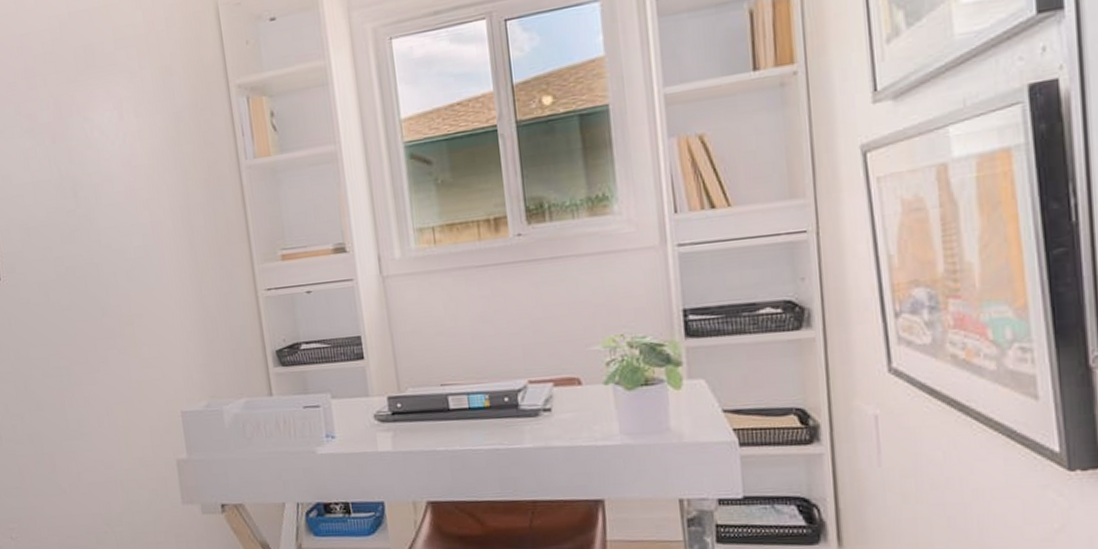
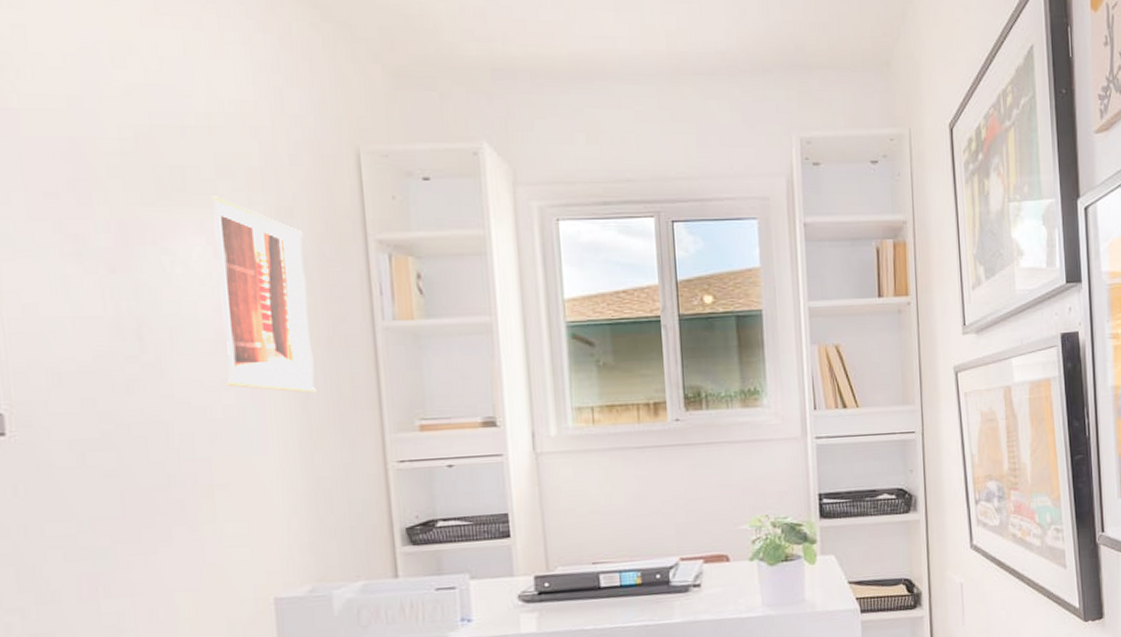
wall art: none [113,65,199,232] -> present [212,196,316,393]

